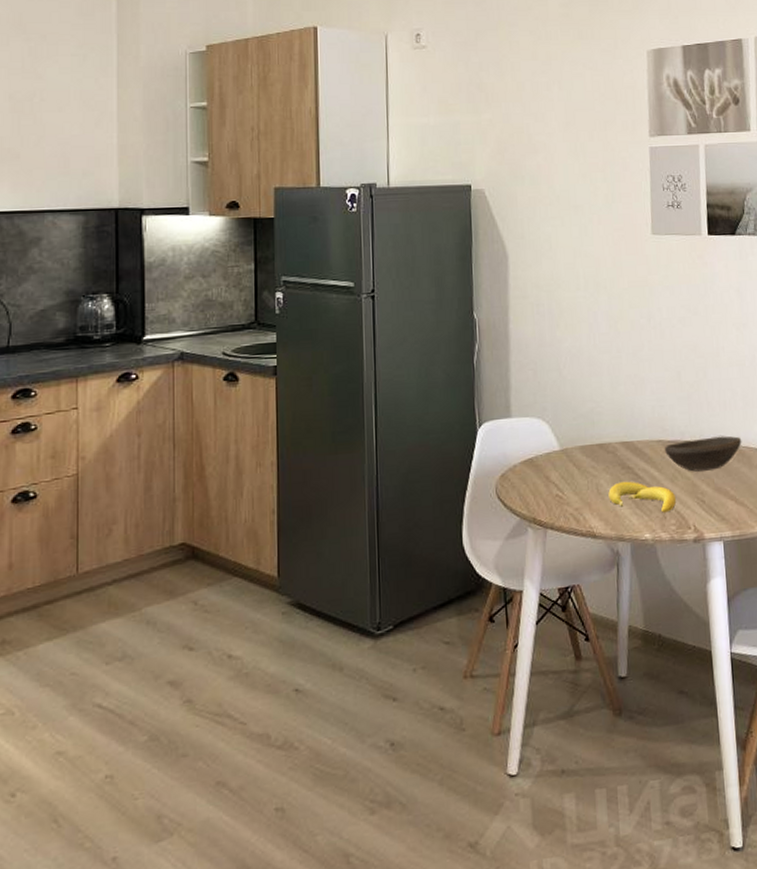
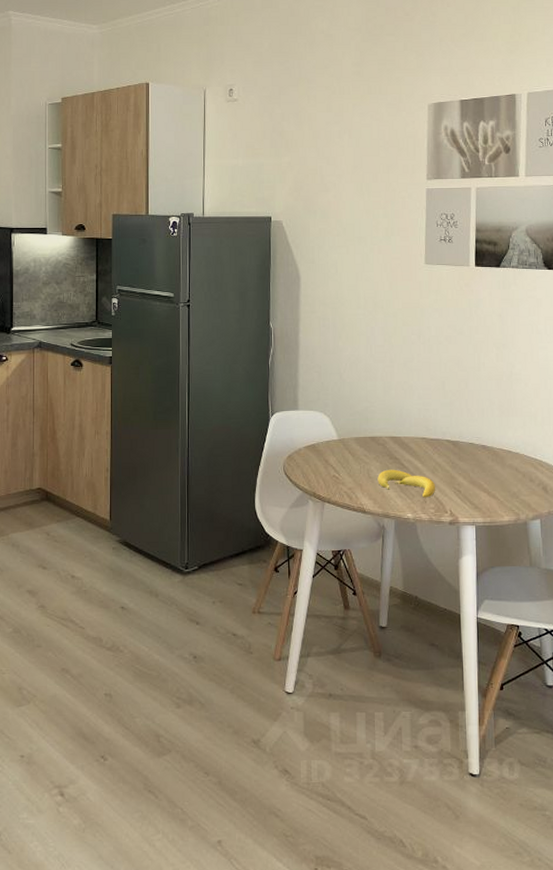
bowl: present [664,435,742,472] -> none [427,438,497,466]

